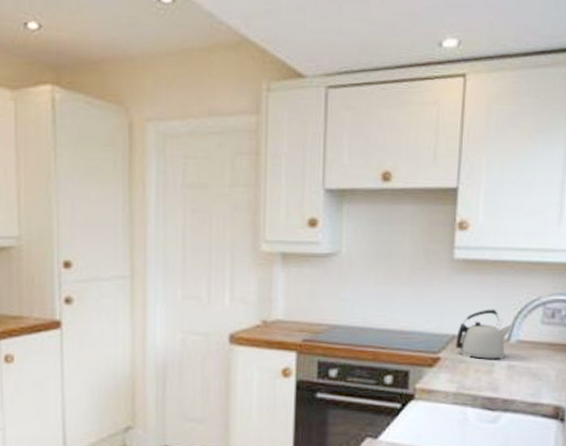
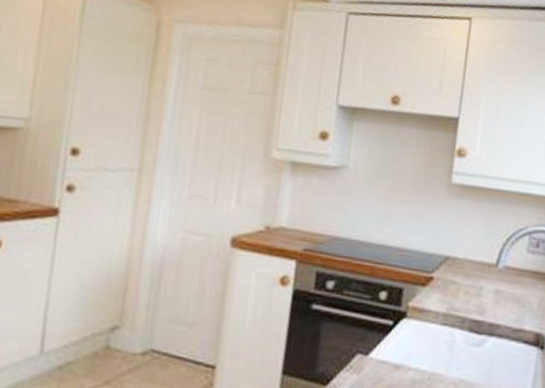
kettle: present [456,309,514,359] -> none [448,233,502,283]

